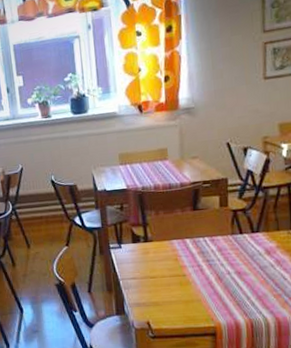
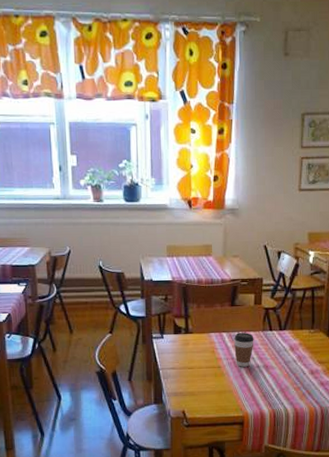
coffee cup: none [199,237,222,275] -> present [234,333,254,367]

